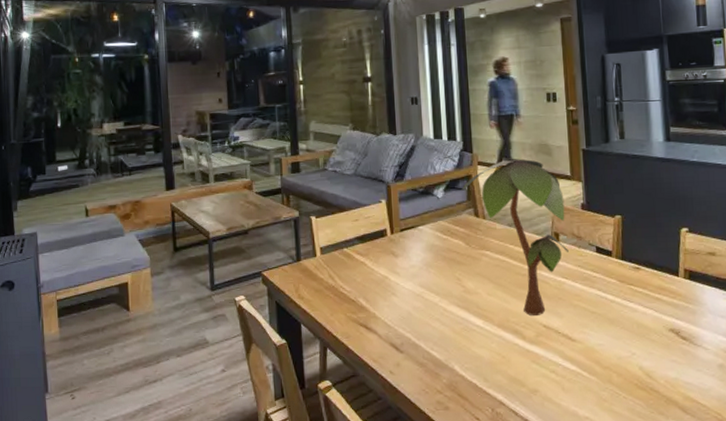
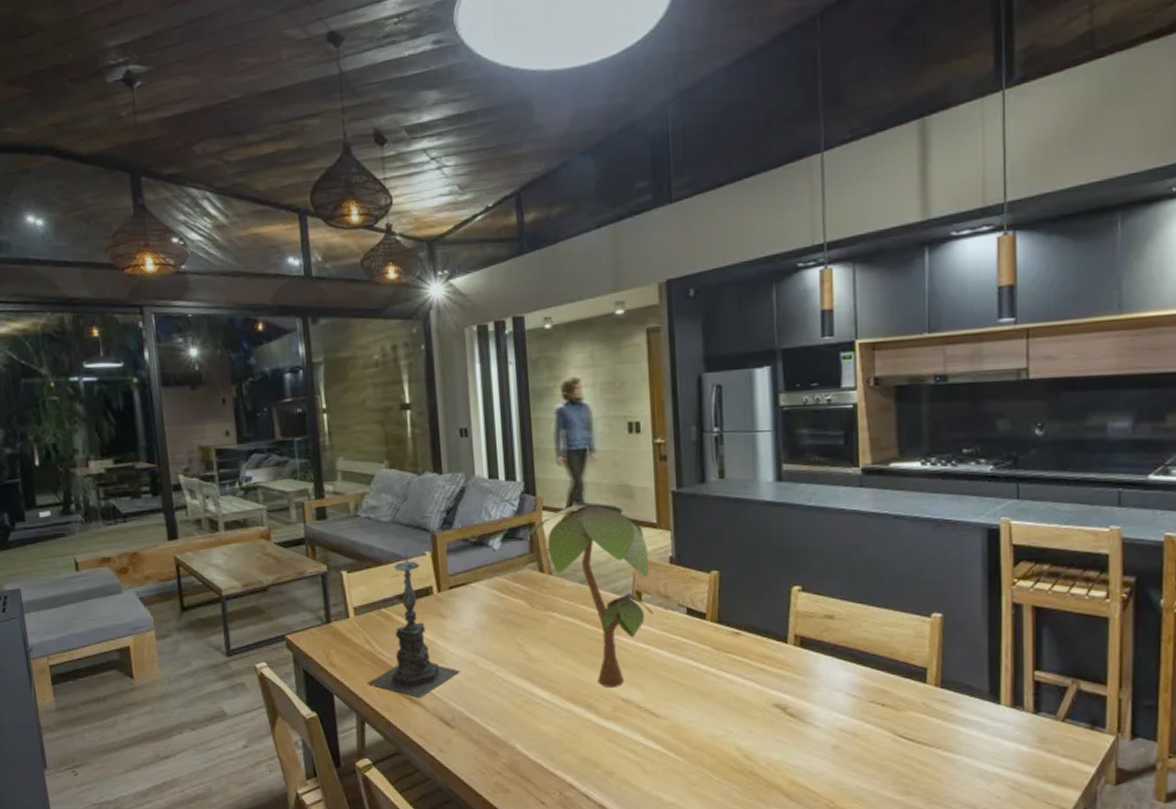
candle holder: none [329,195,408,327] -> present [366,546,460,699]

